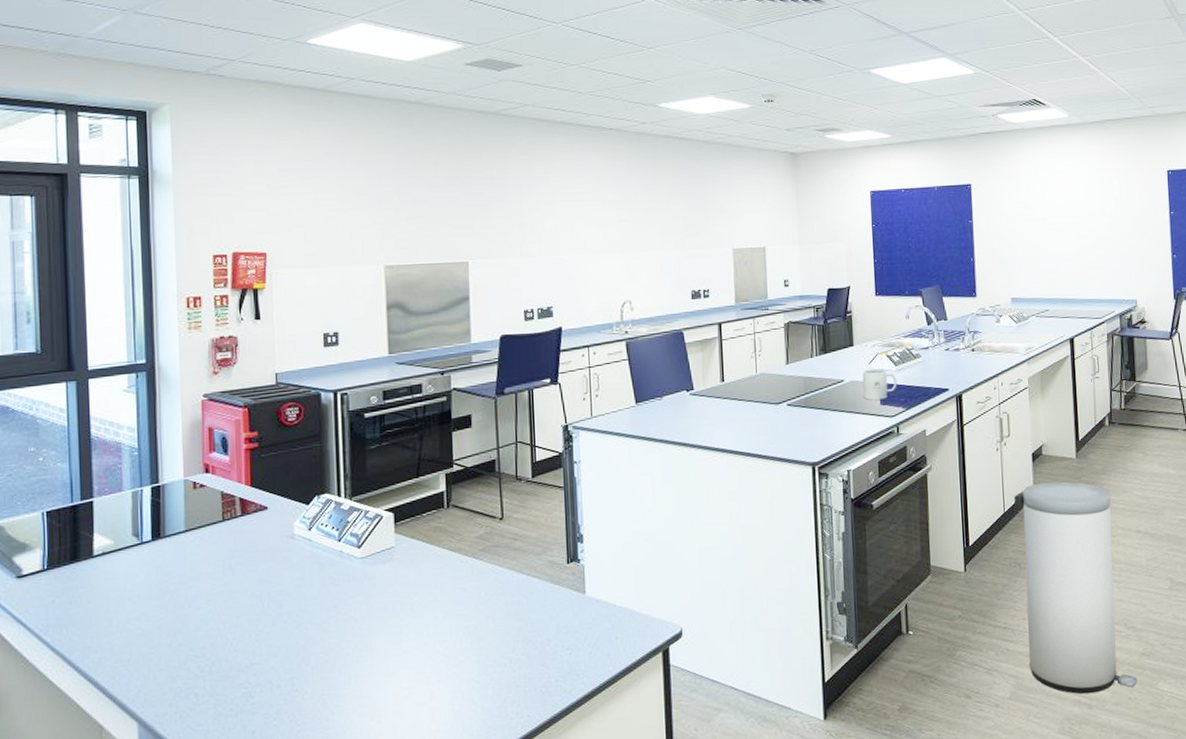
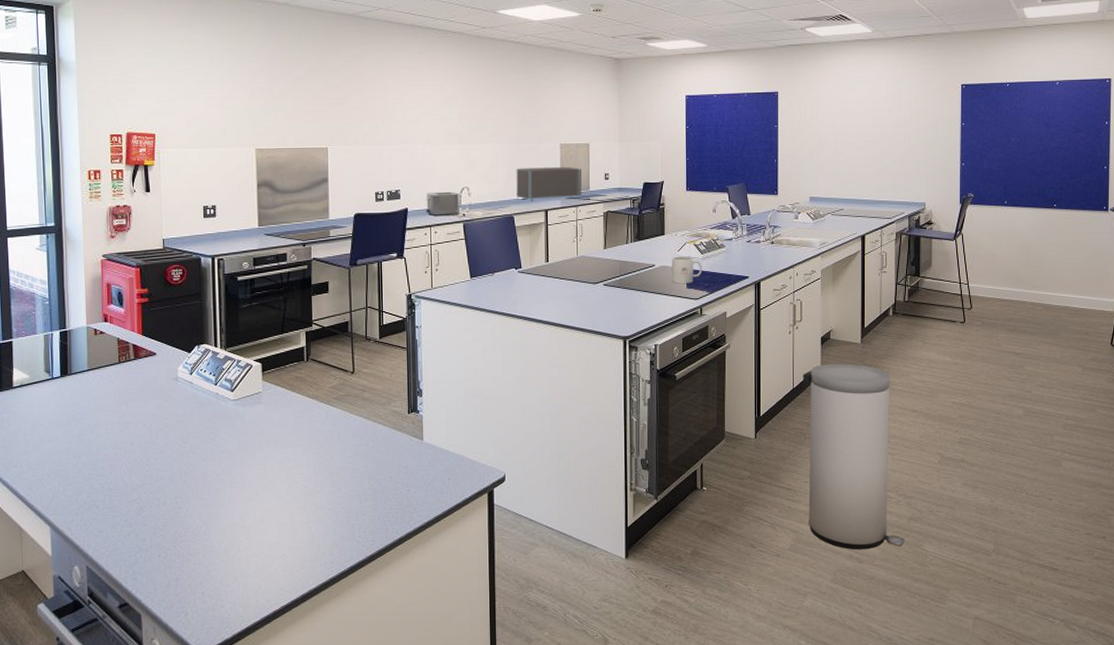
toaster: none [582,306,621,335] -> present [426,191,460,217]
microwave: none [684,274,759,315] -> present [516,167,582,202]

